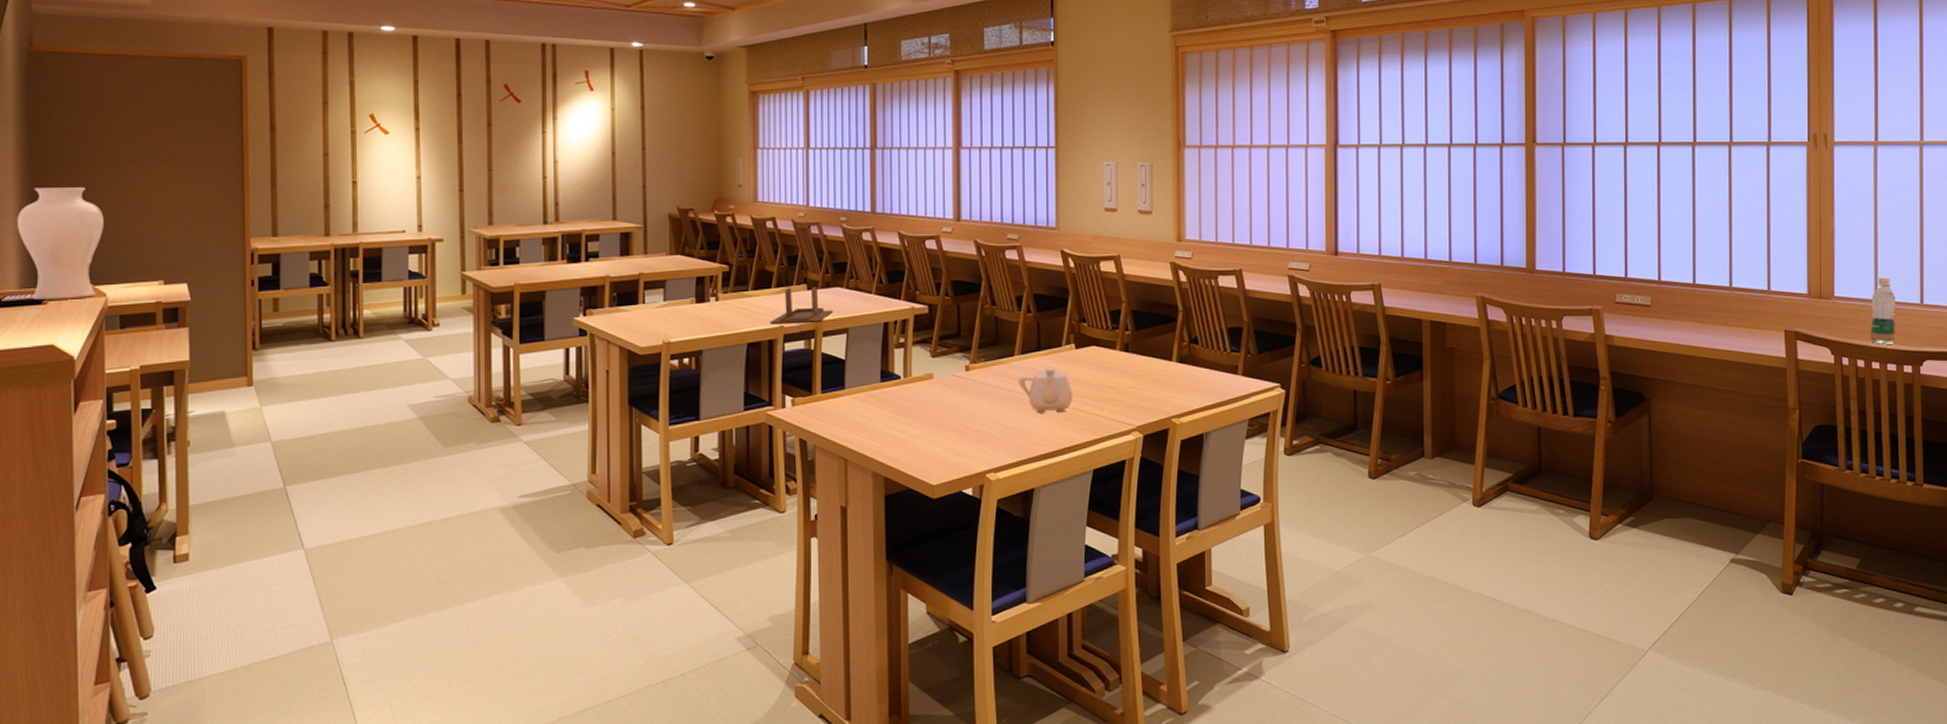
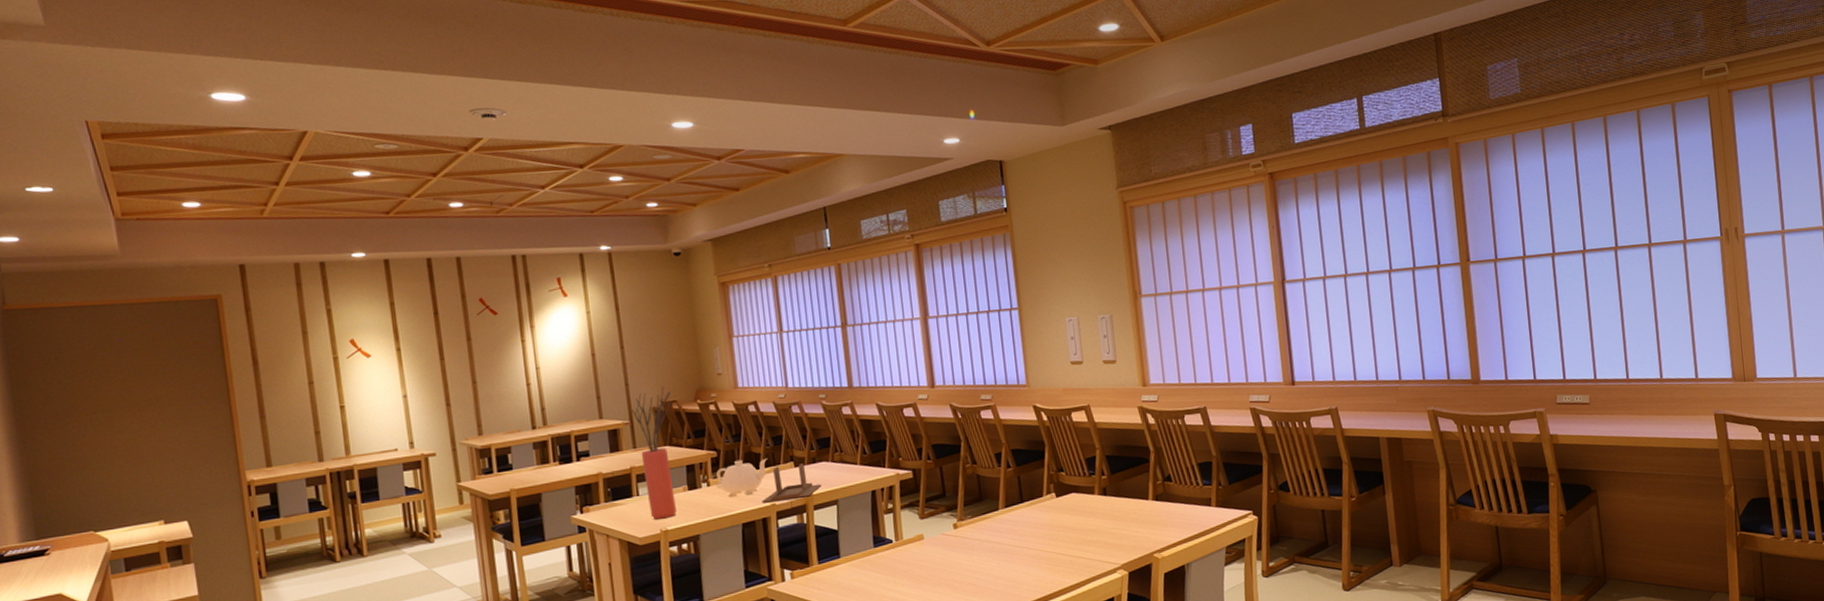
vase: present [17,187,104,300] -> none [10,438,98,552]
vase: none [645,193,688,330] -> present [631,387,677,520]
teapot: none [725,277,781,315] -> present [716,458,768,498]
teapot: present [1018,367,1073,413] -> none [1004,517,1059,562]
bottle: present [1871,277,1896,345] -> none [1791,355,1815,419]

